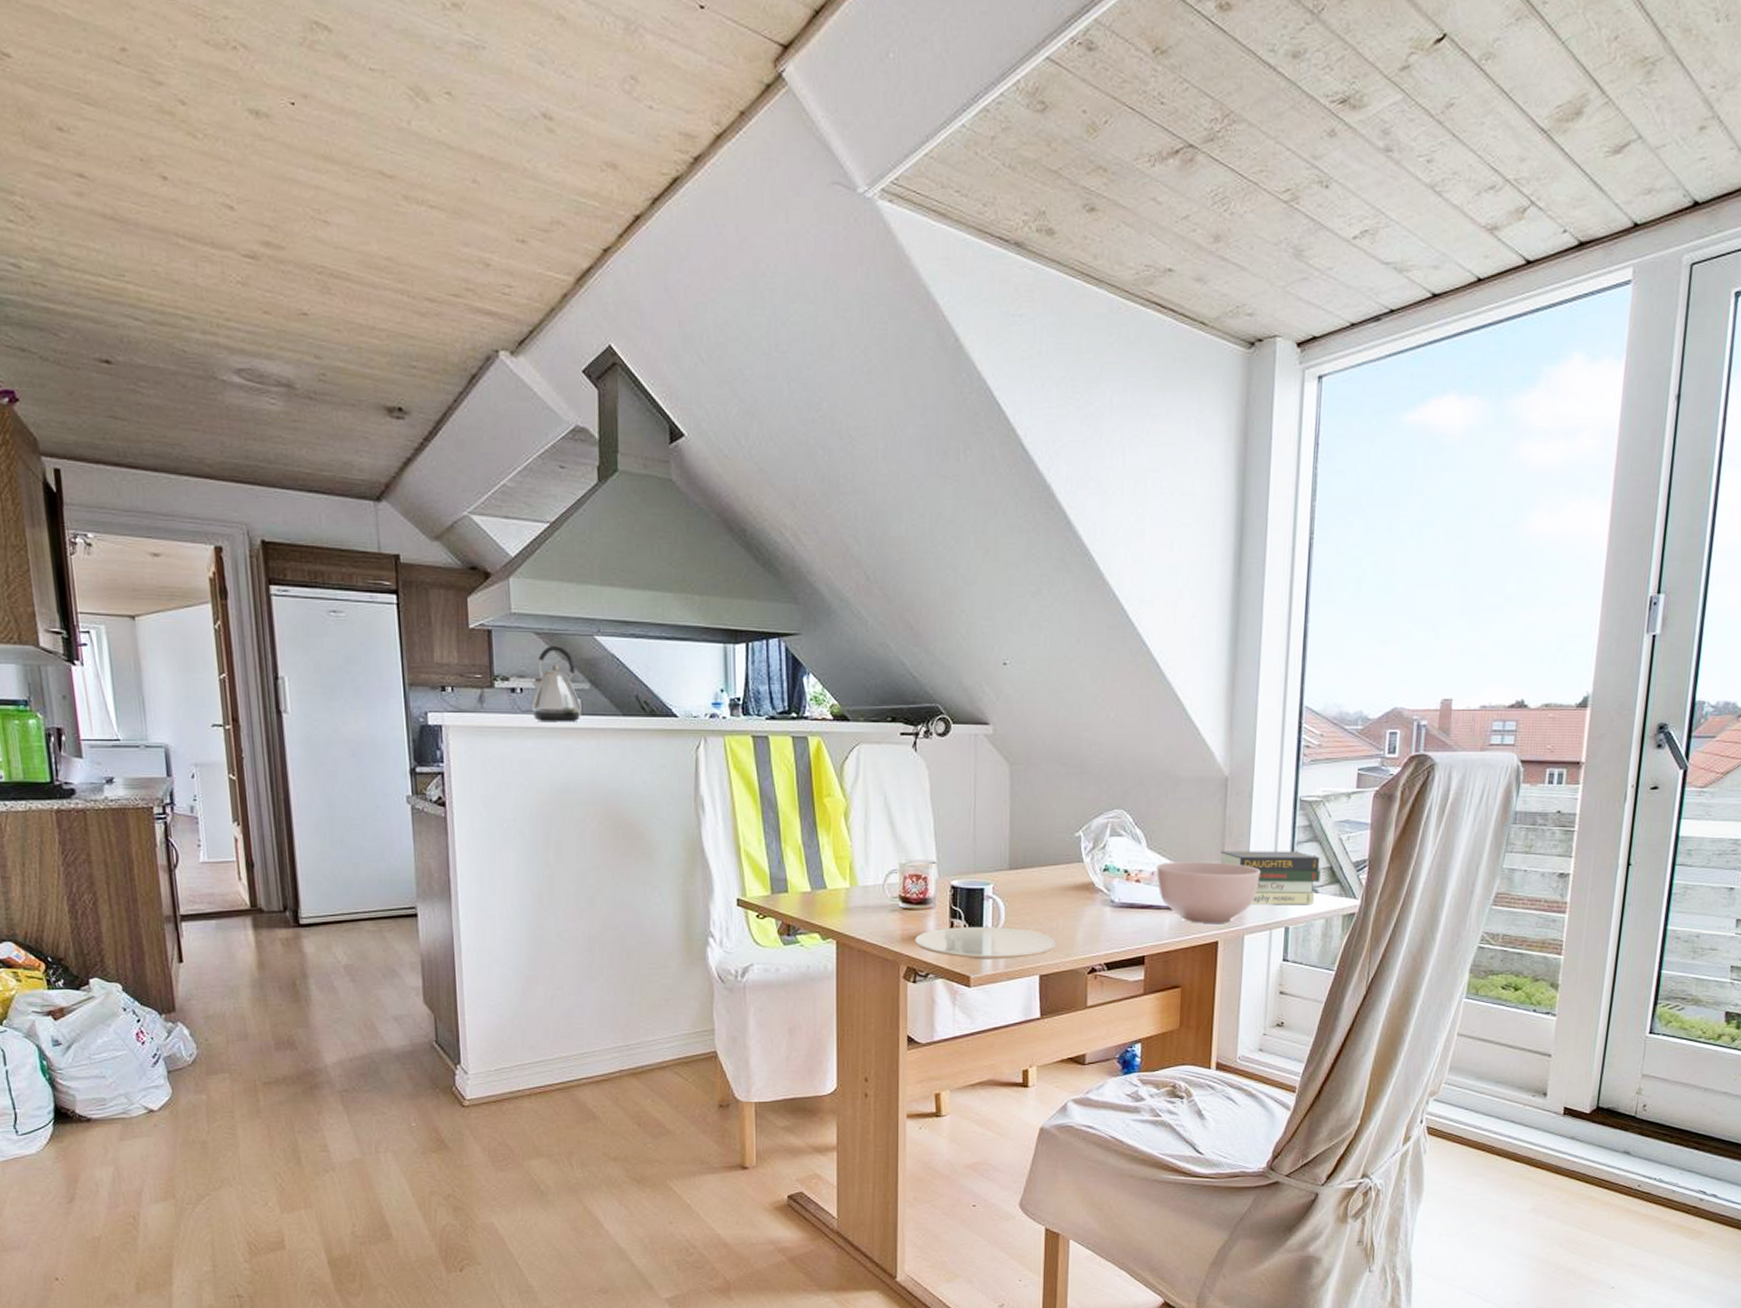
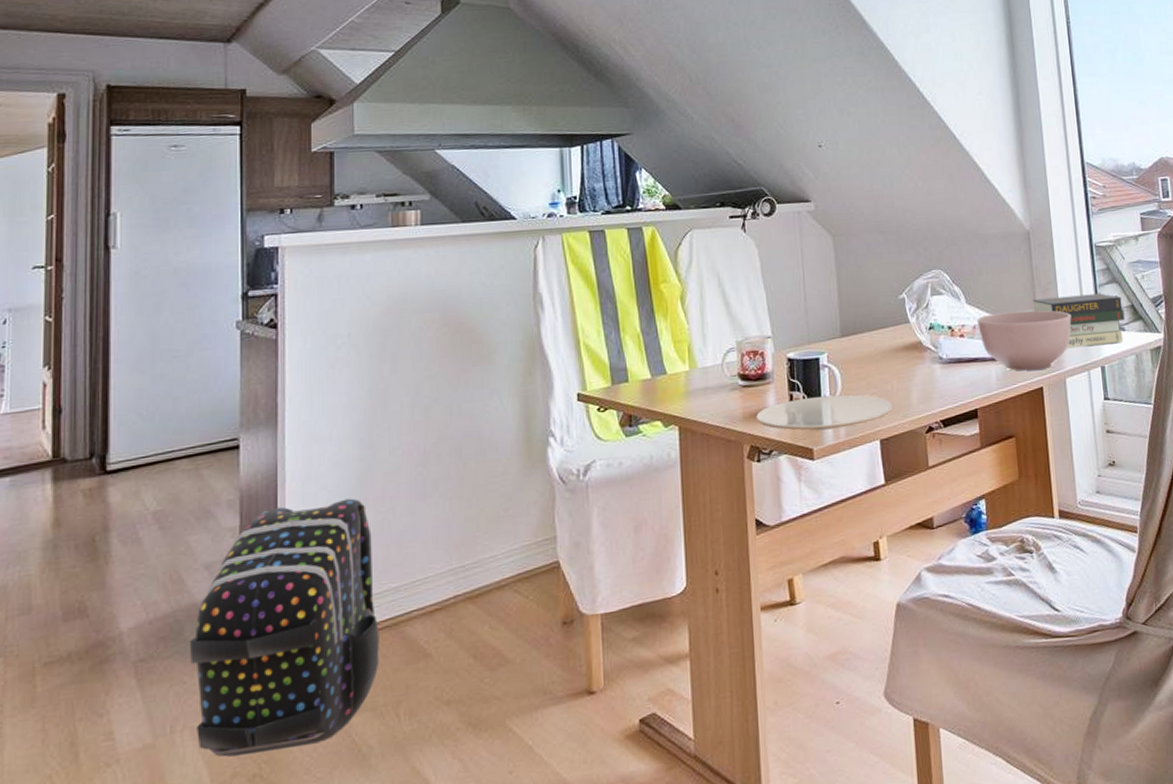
backpack: none [385,973,553,1179] -> present [189,498,380,758]
kettle: present [531,646,581,723] -> none [370,162,421,236]

